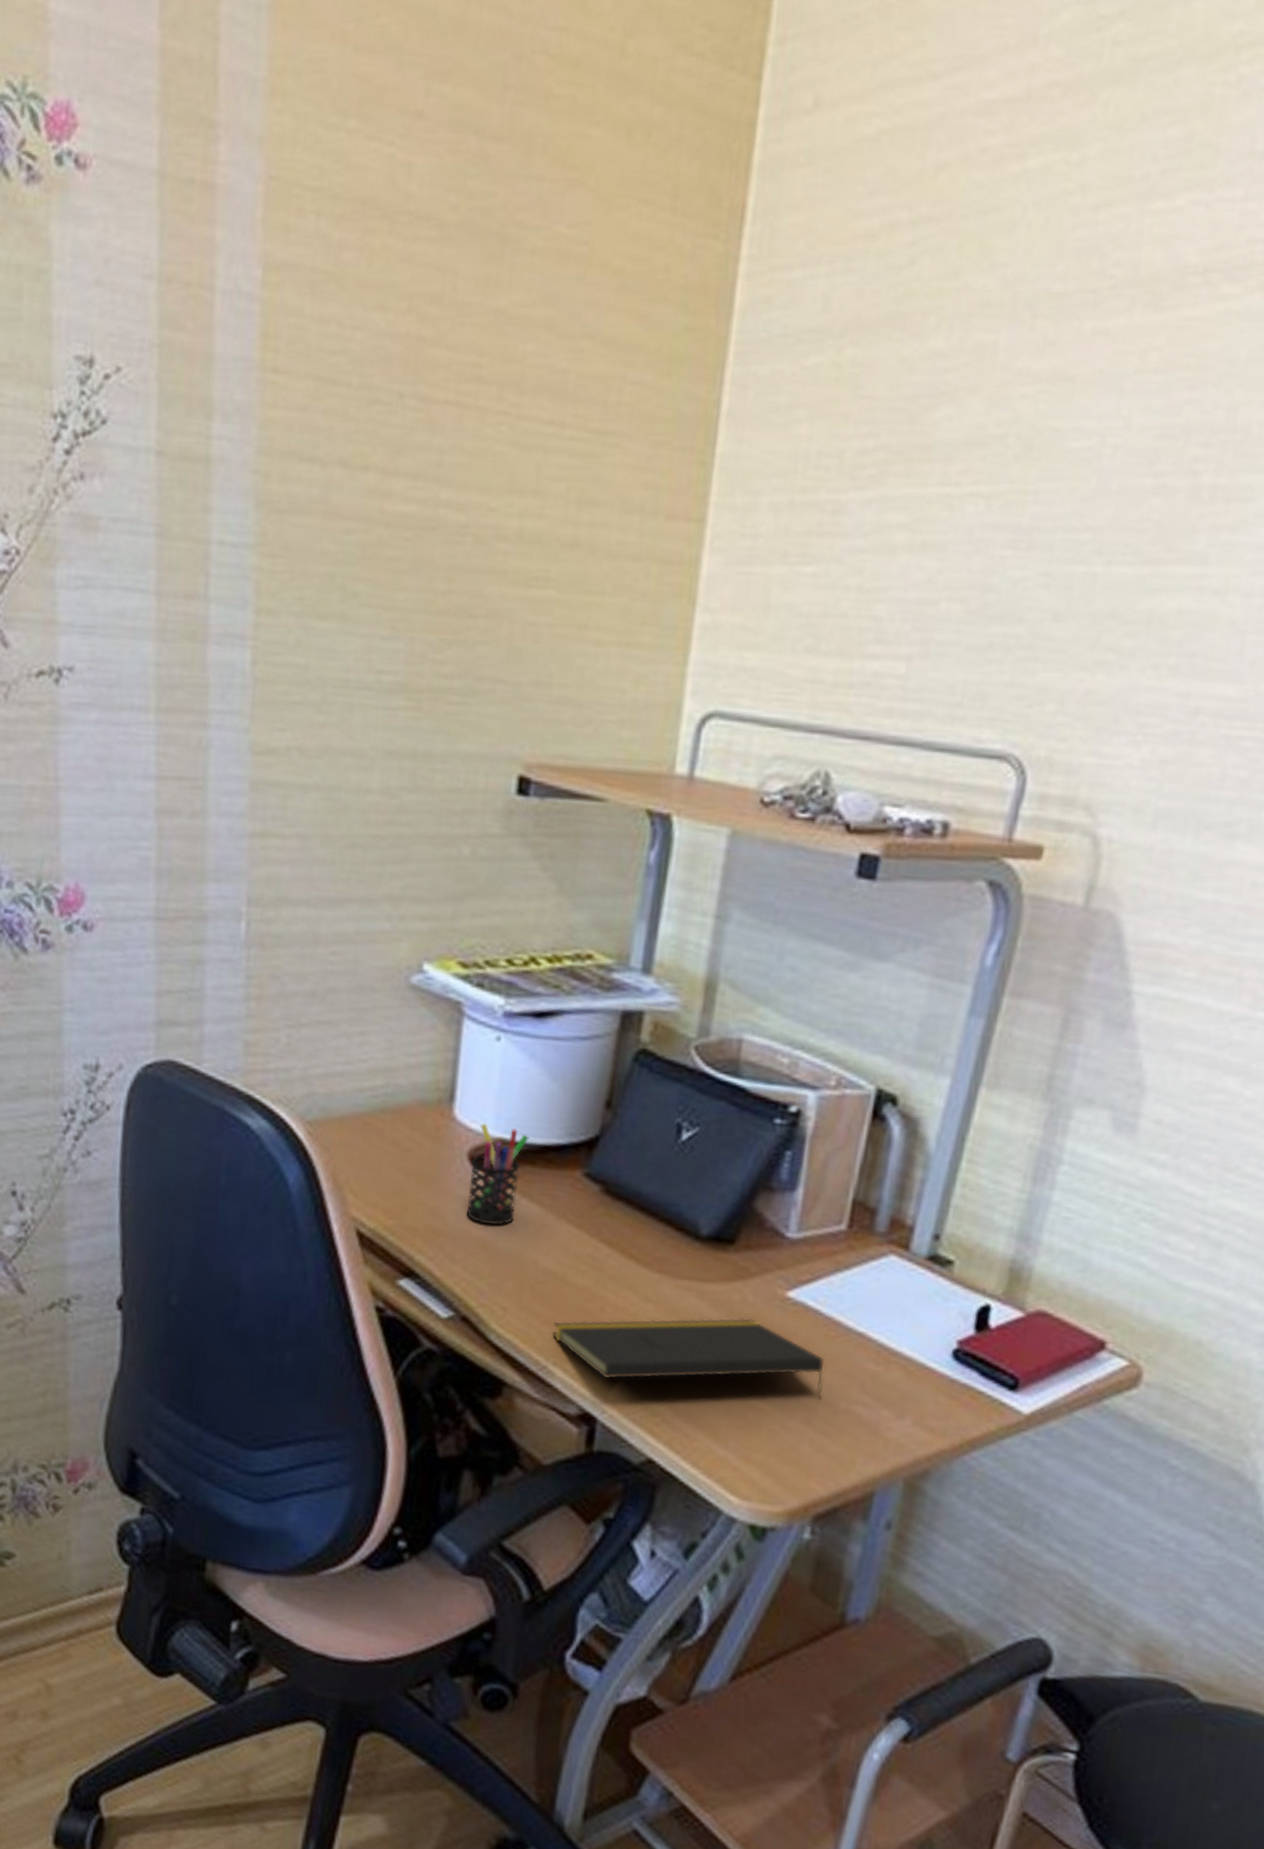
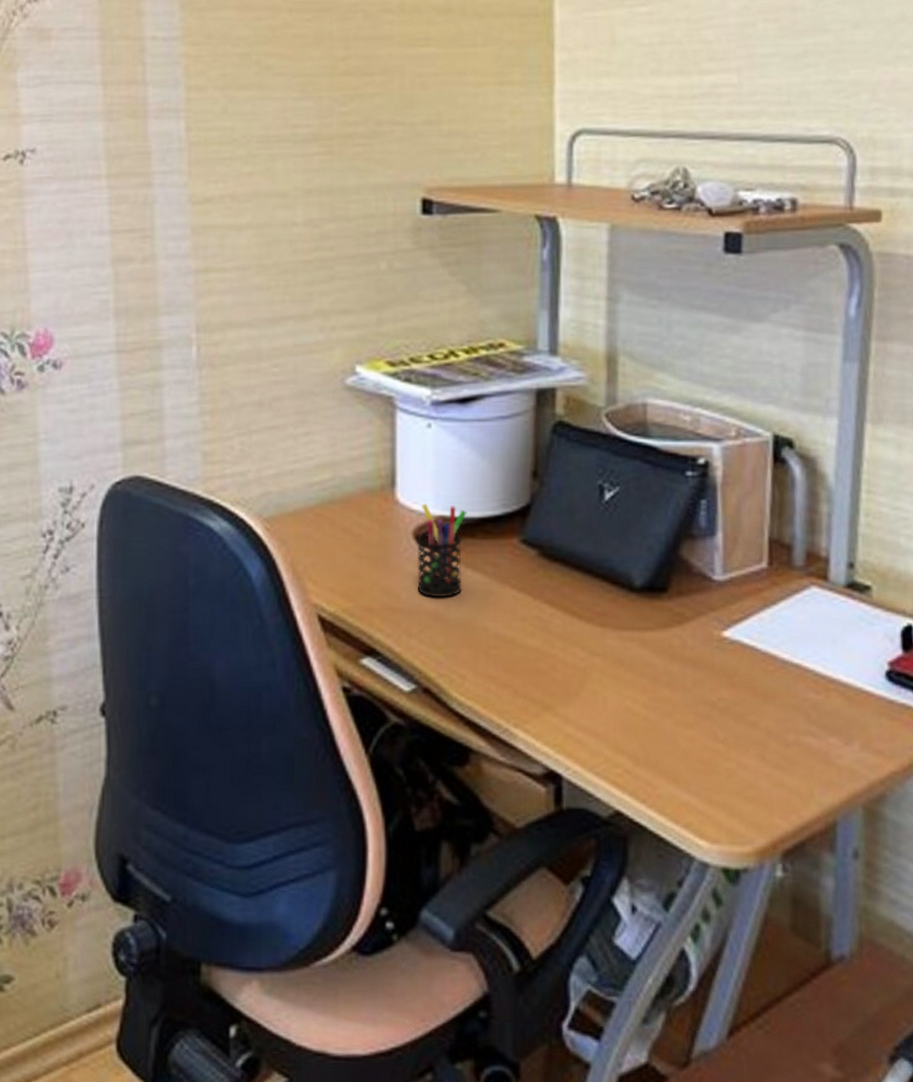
notepad: present [553,1318,824,1400] -> none [510,662,771,736]

